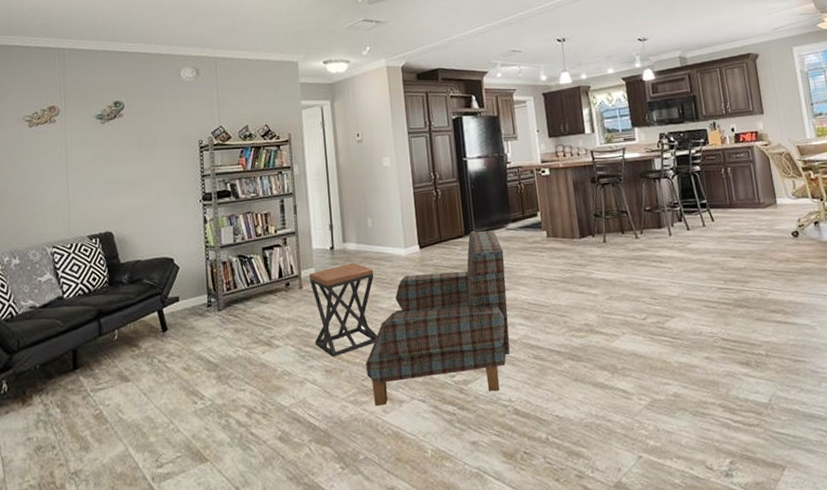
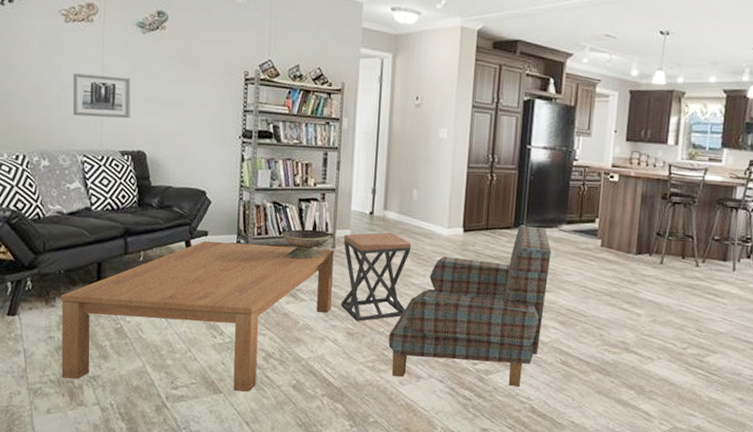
coffee table: none [37,290,307,481] -> present [60,240,335,392]
wall art: none [39,166,96,211] -> present [72,73,131,119]
decorative bowl: none [250,274,297,307] -> present [282,229,331,259]

